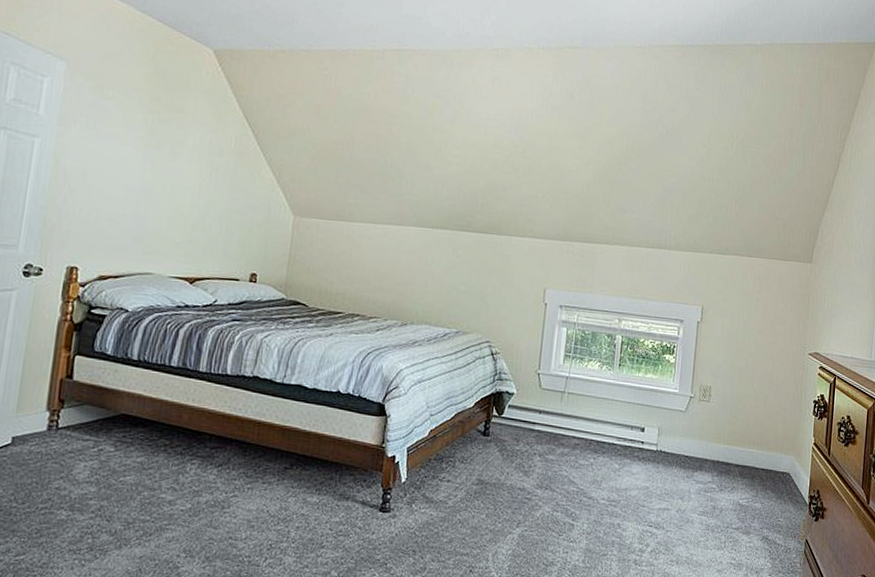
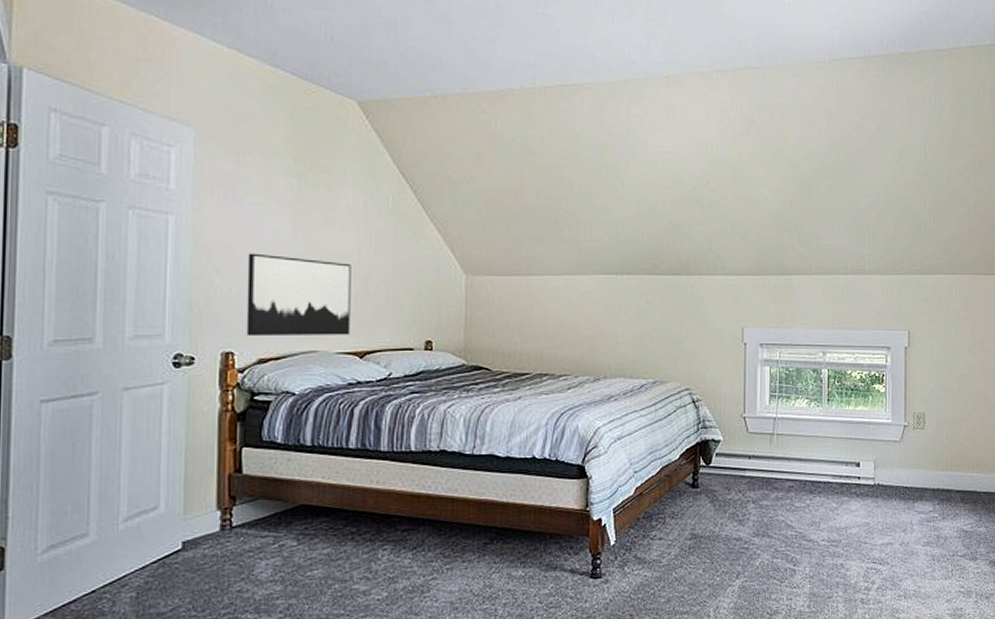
wall art: none [91,178,192,262] -> present [246,253,351,337]

